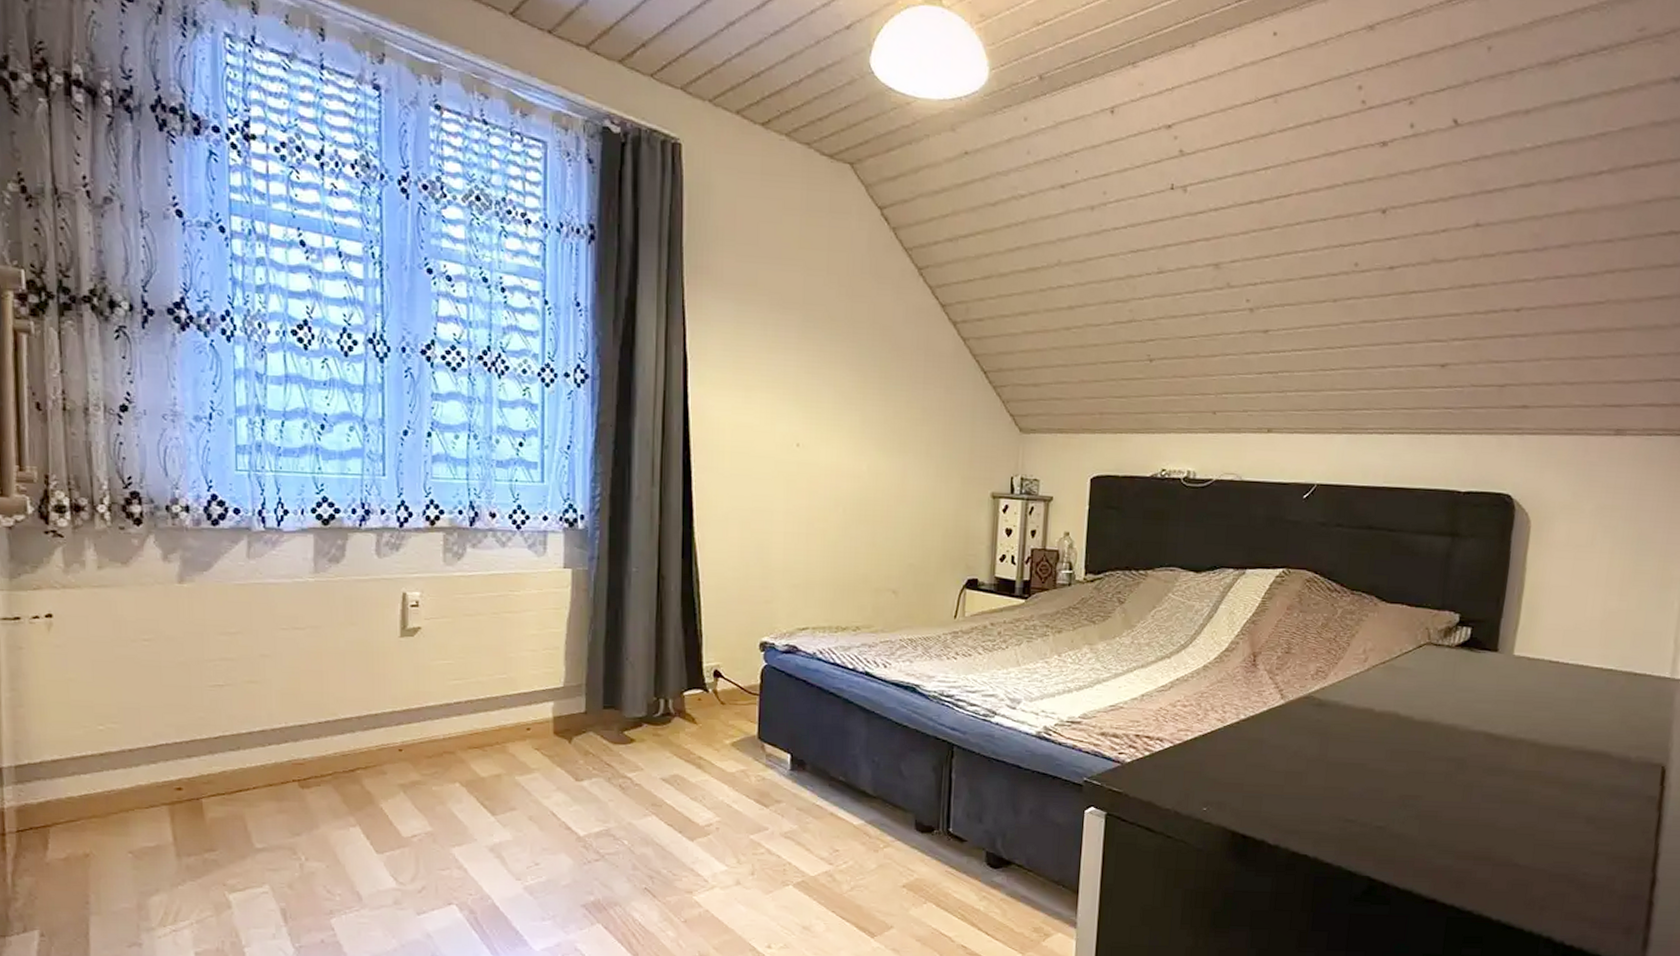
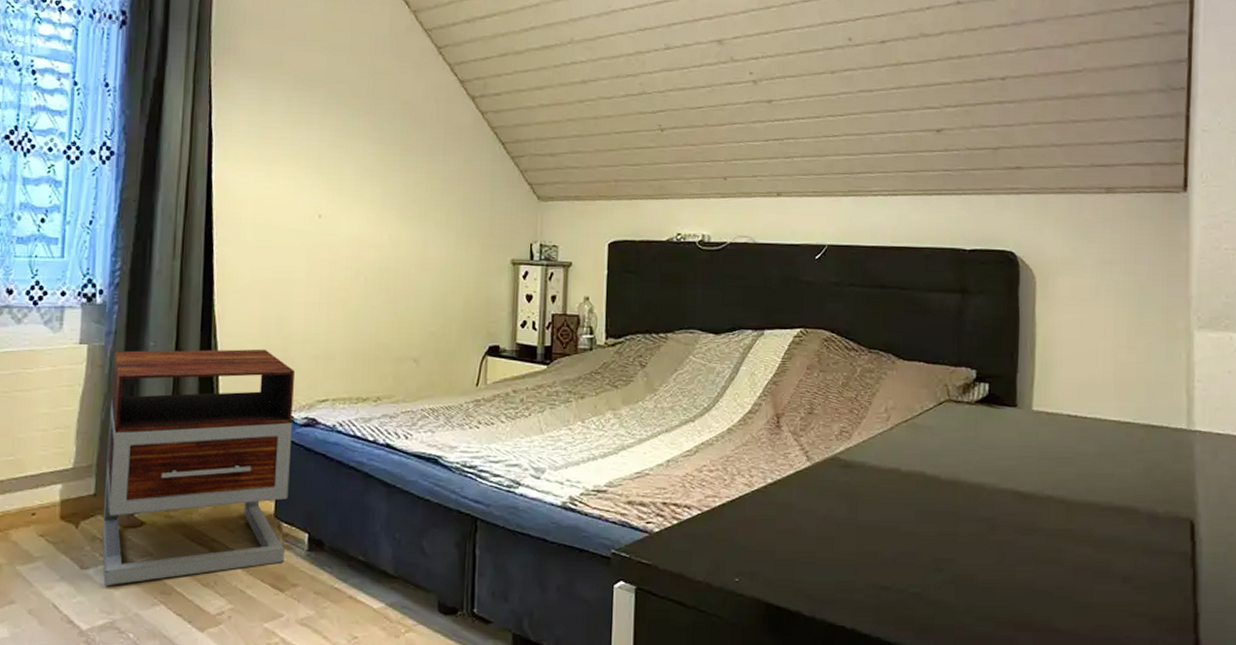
nightstand: none [595,575,776,798] -> present [102,349,296,587]

